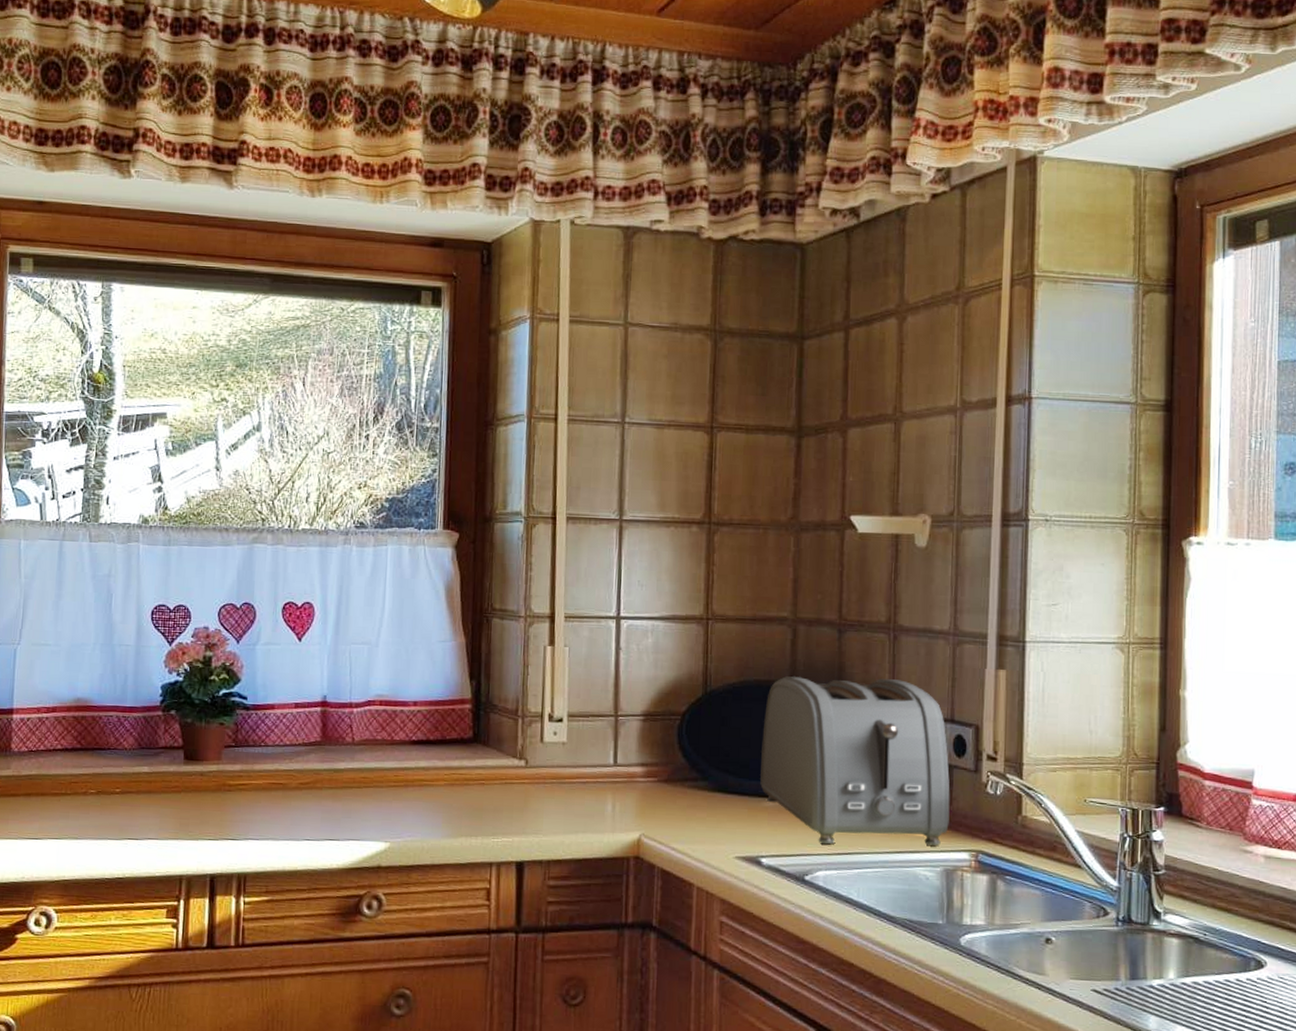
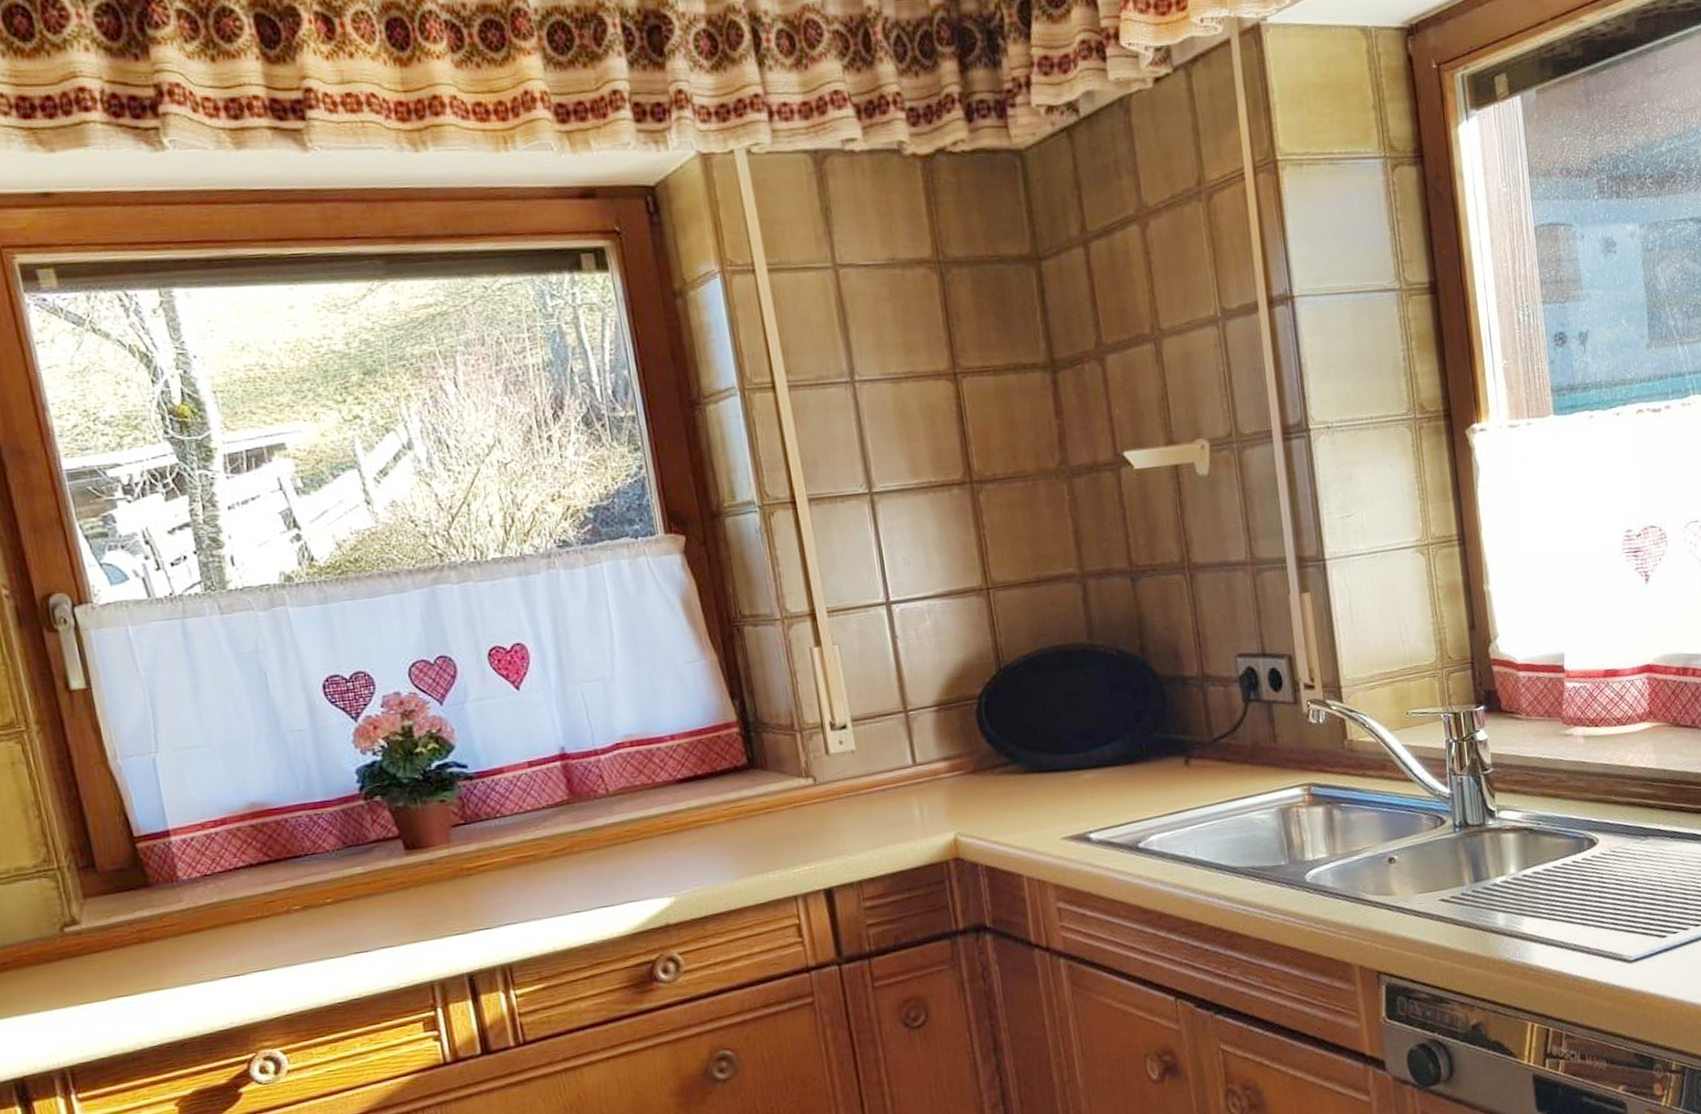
toaster: present [760,676,950,846] -> none [1067,620,1277,807]

